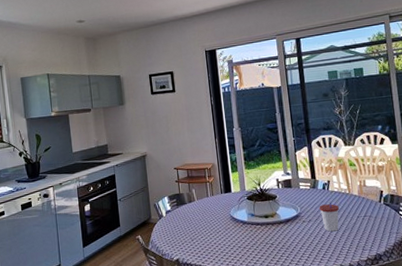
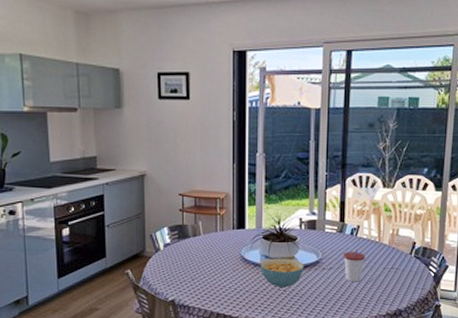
cereal bowl: none [248,214,287,241] -> present [260,258,304,287]

